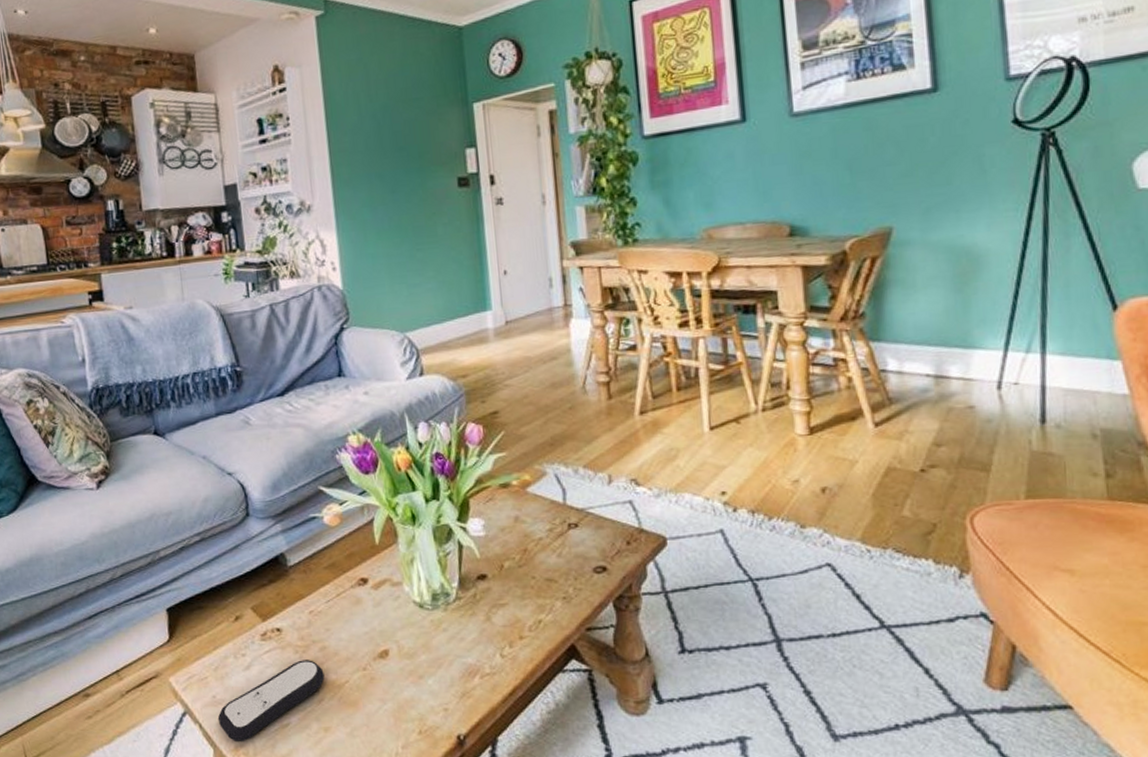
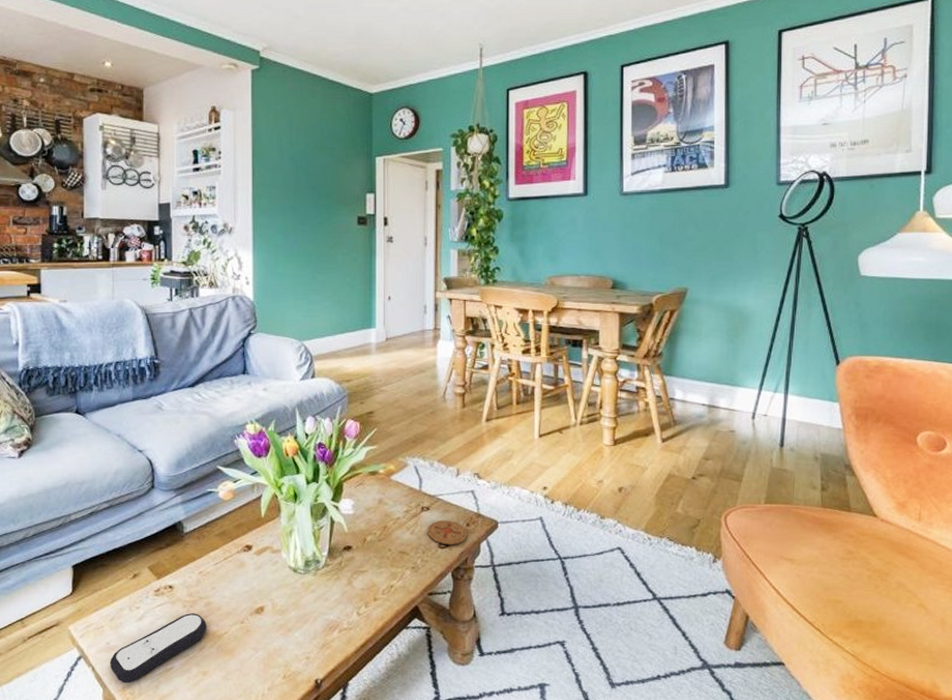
coaster: none [577,538,630,569] -> present [427,520,468,545]

